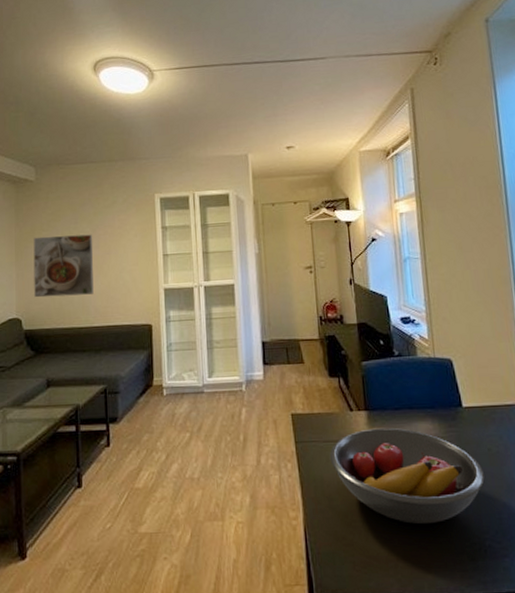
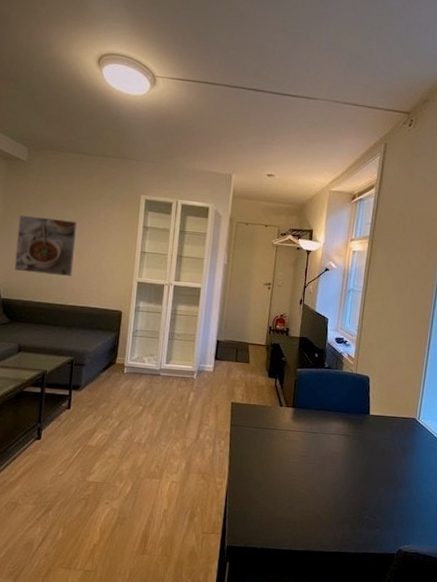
fruit bowl: present [329,427,484,525] -> none [257,422,375,499]

